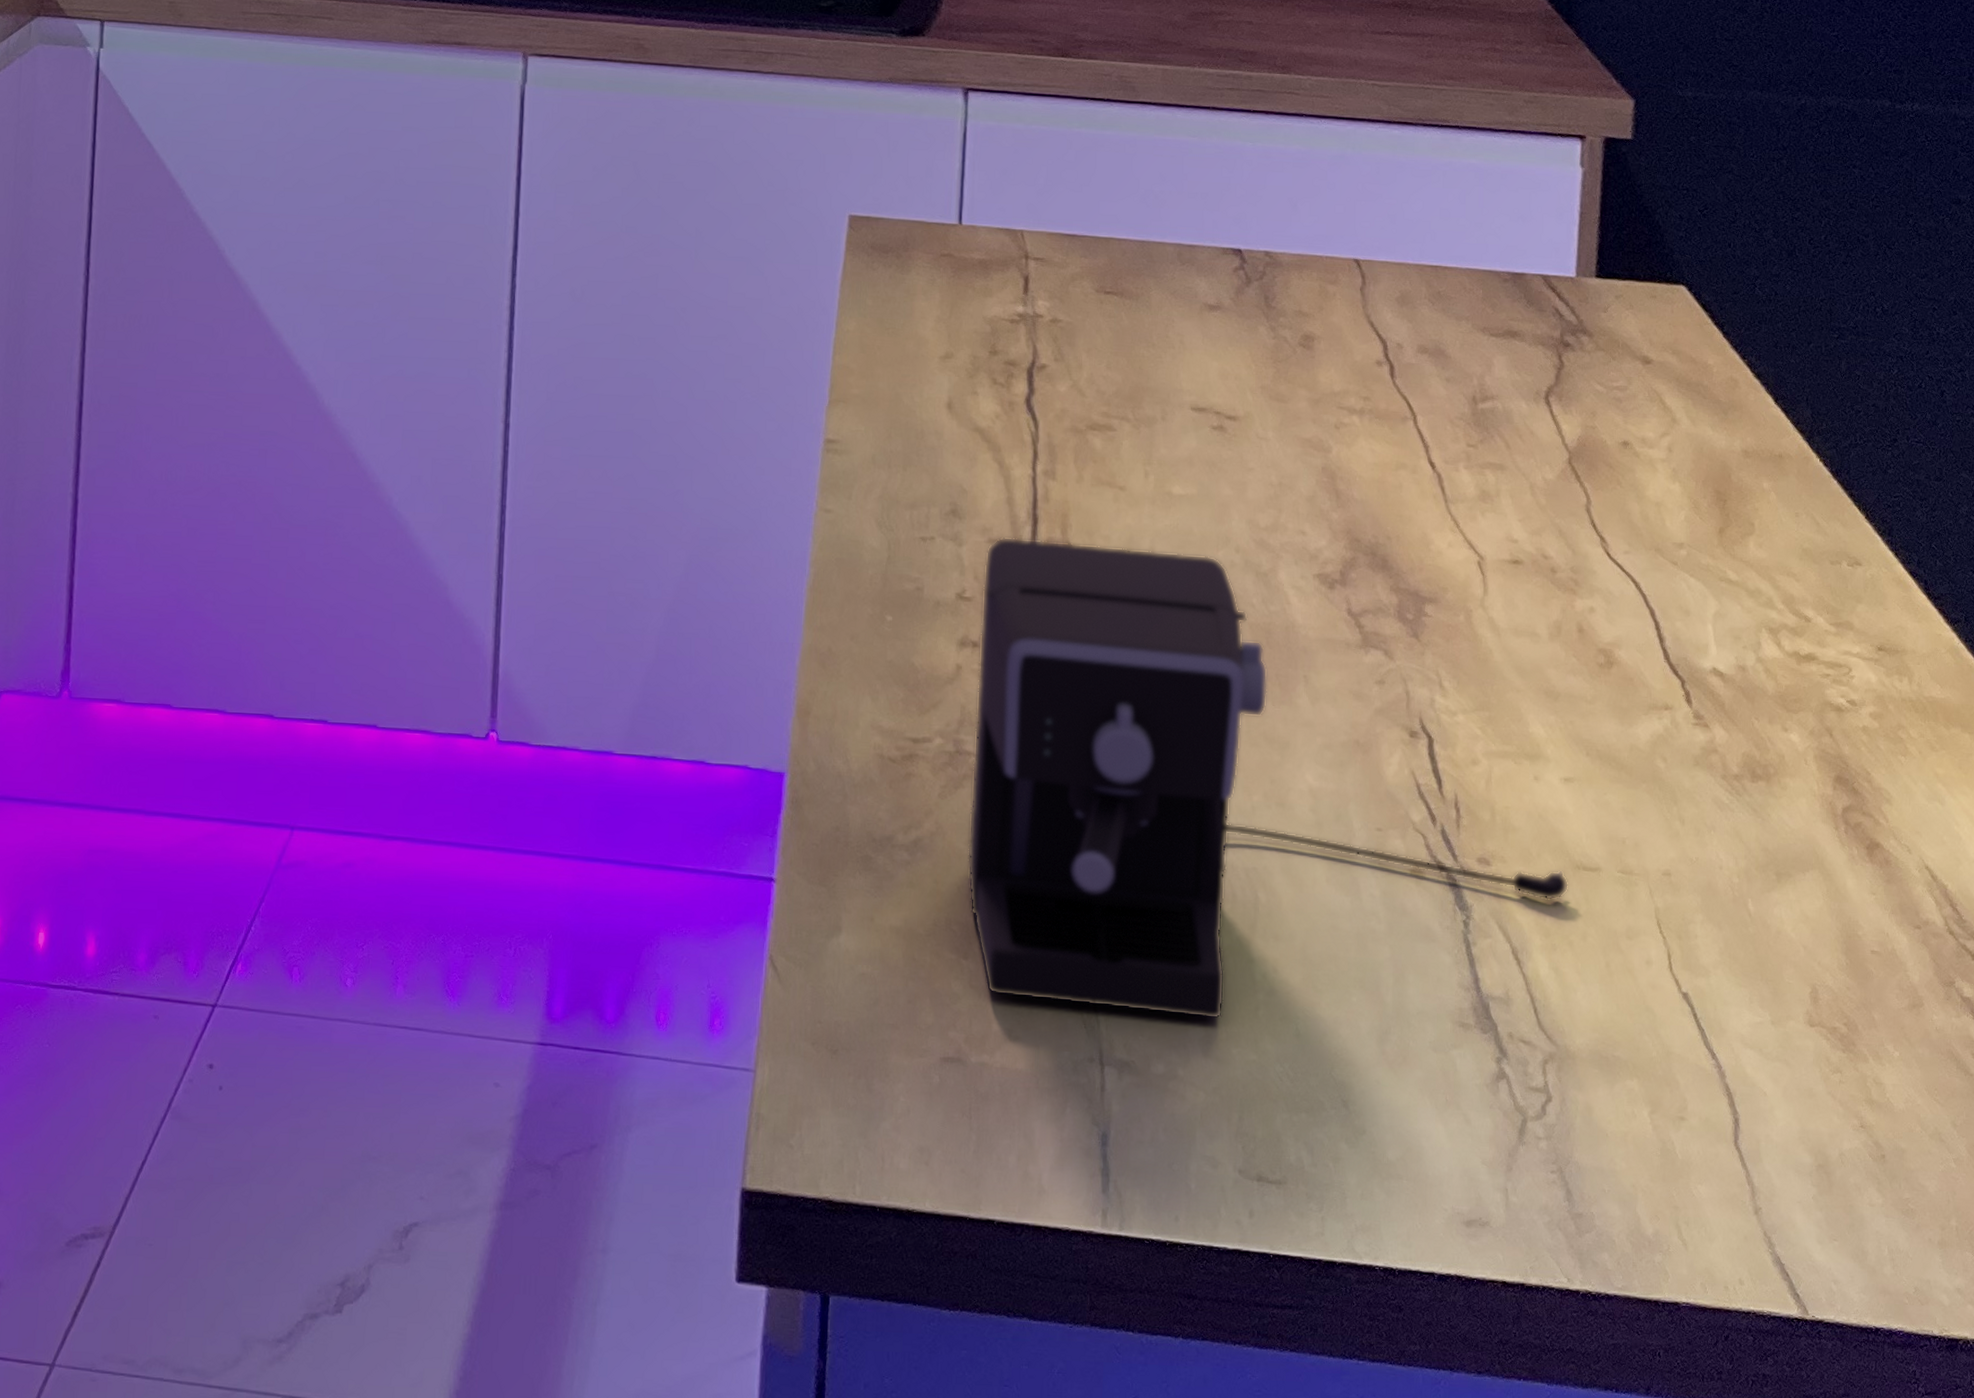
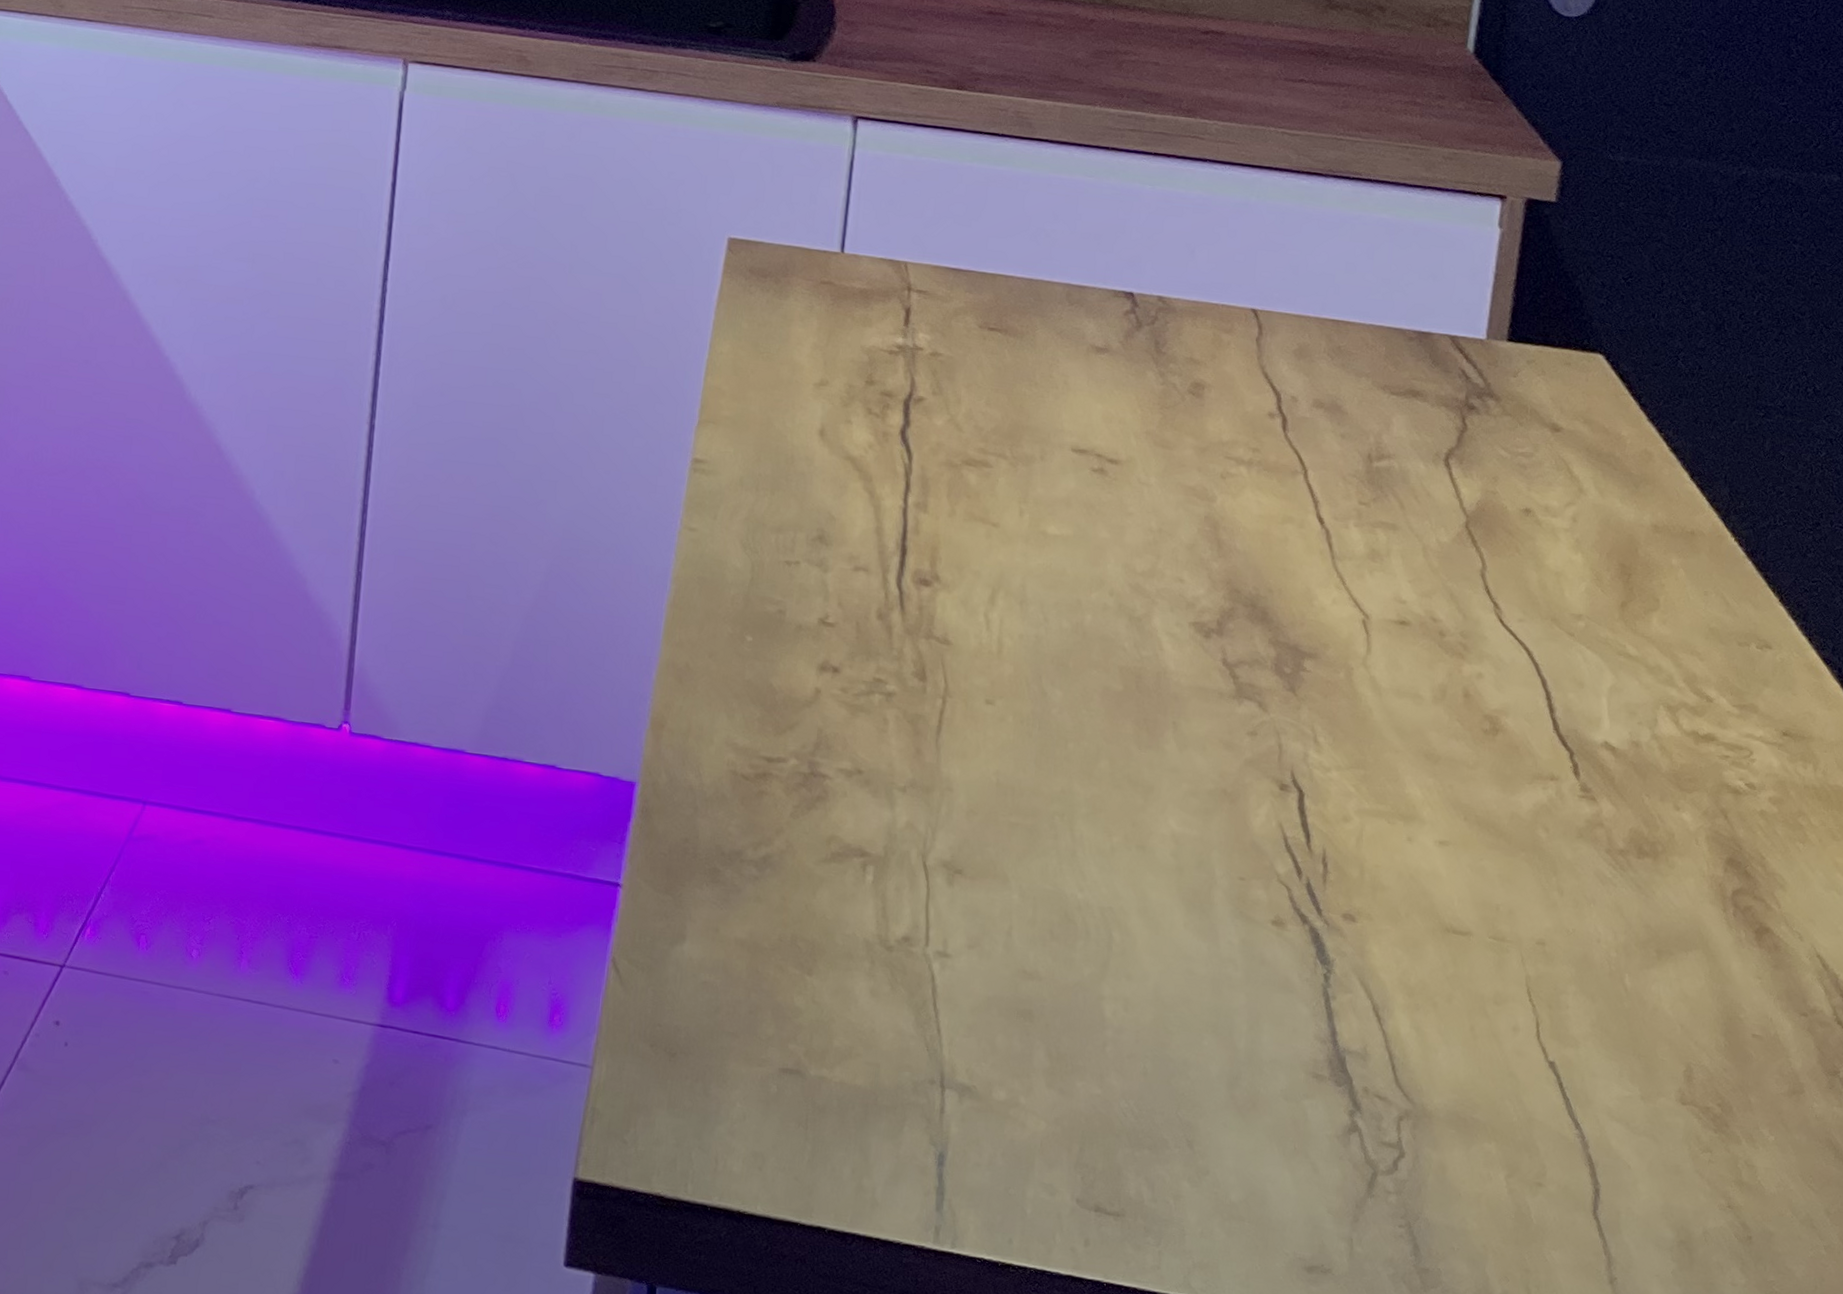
coffee maker: present [967,536,1569,1020] -> none [816,565,1437,1053]

